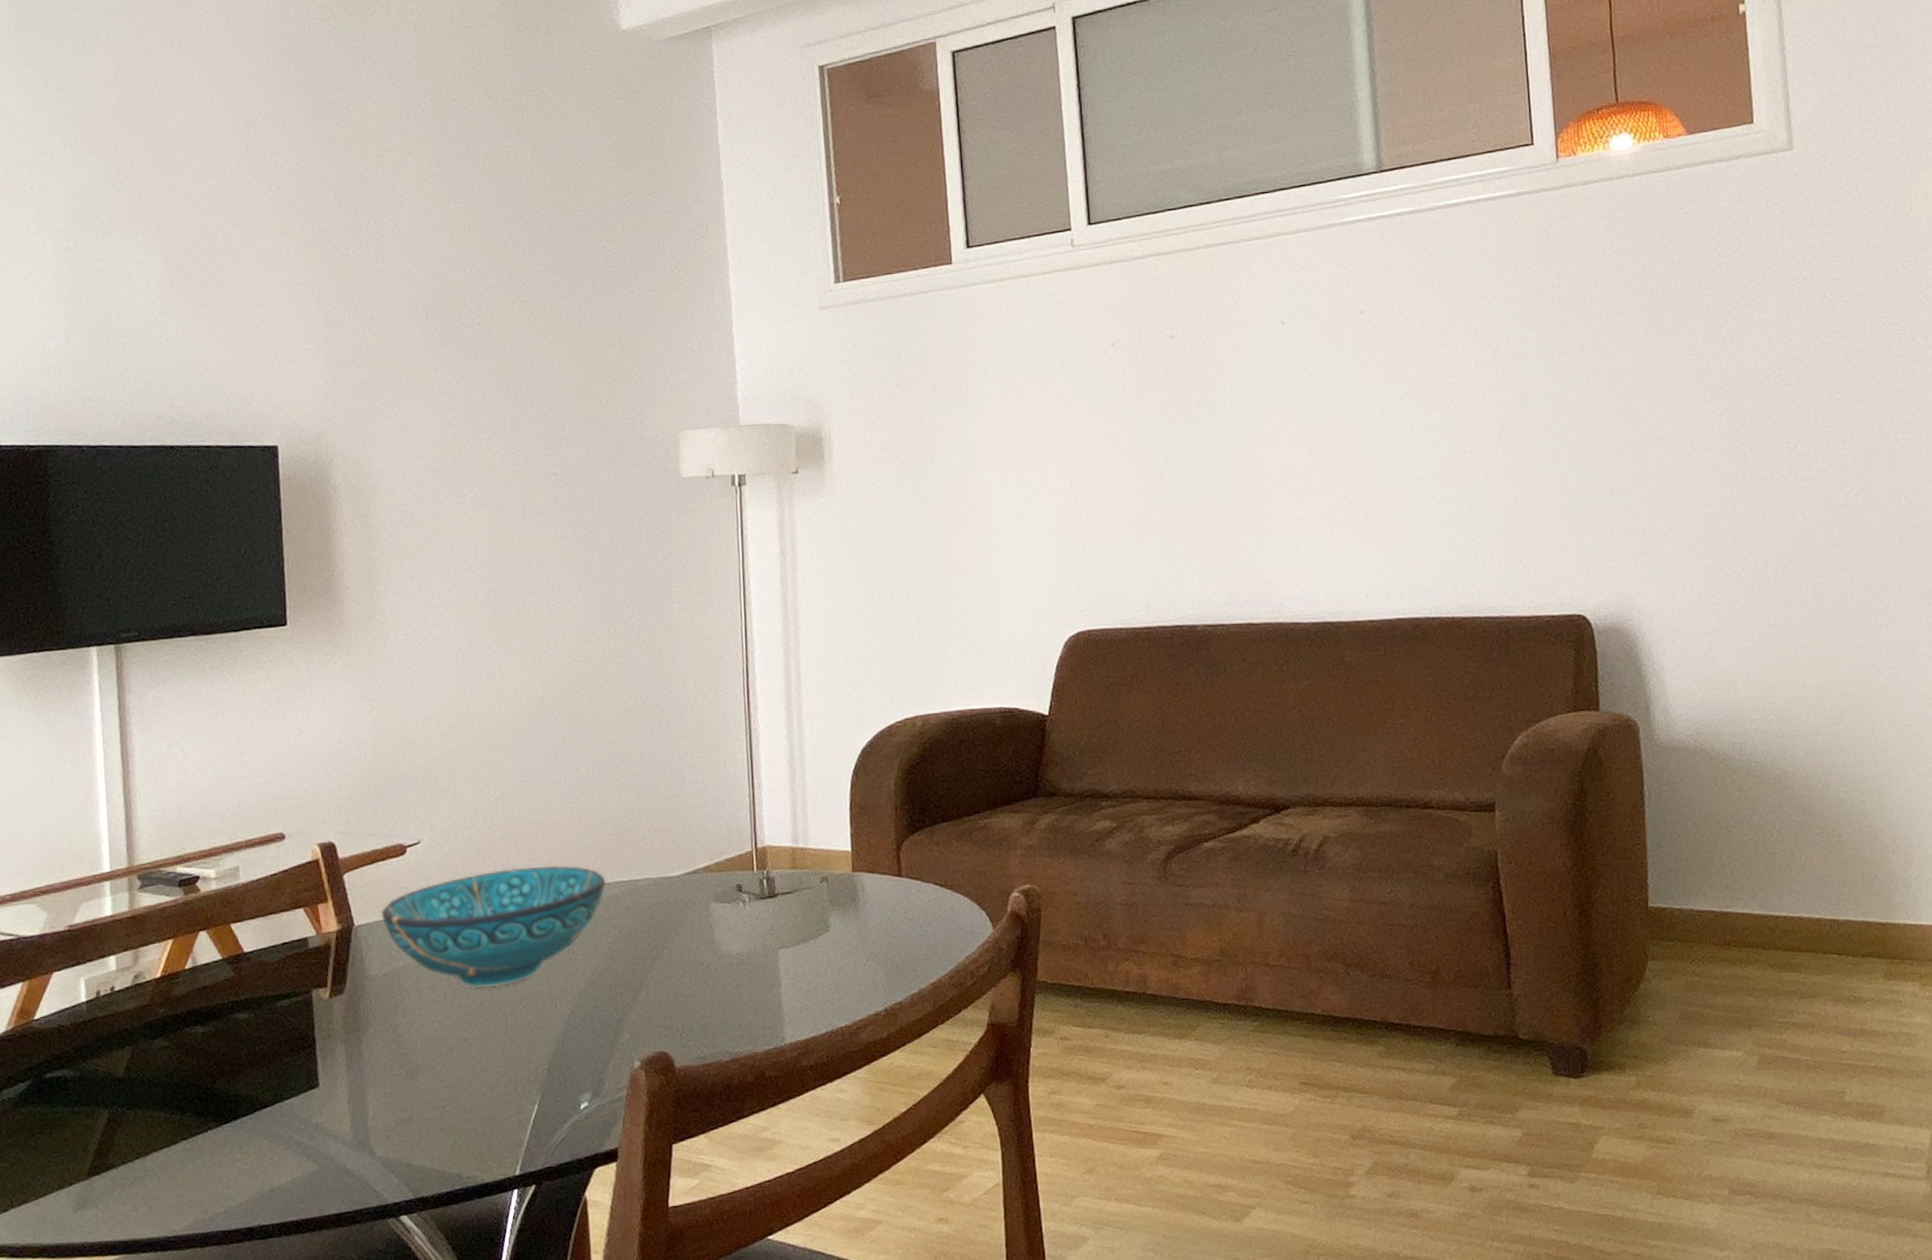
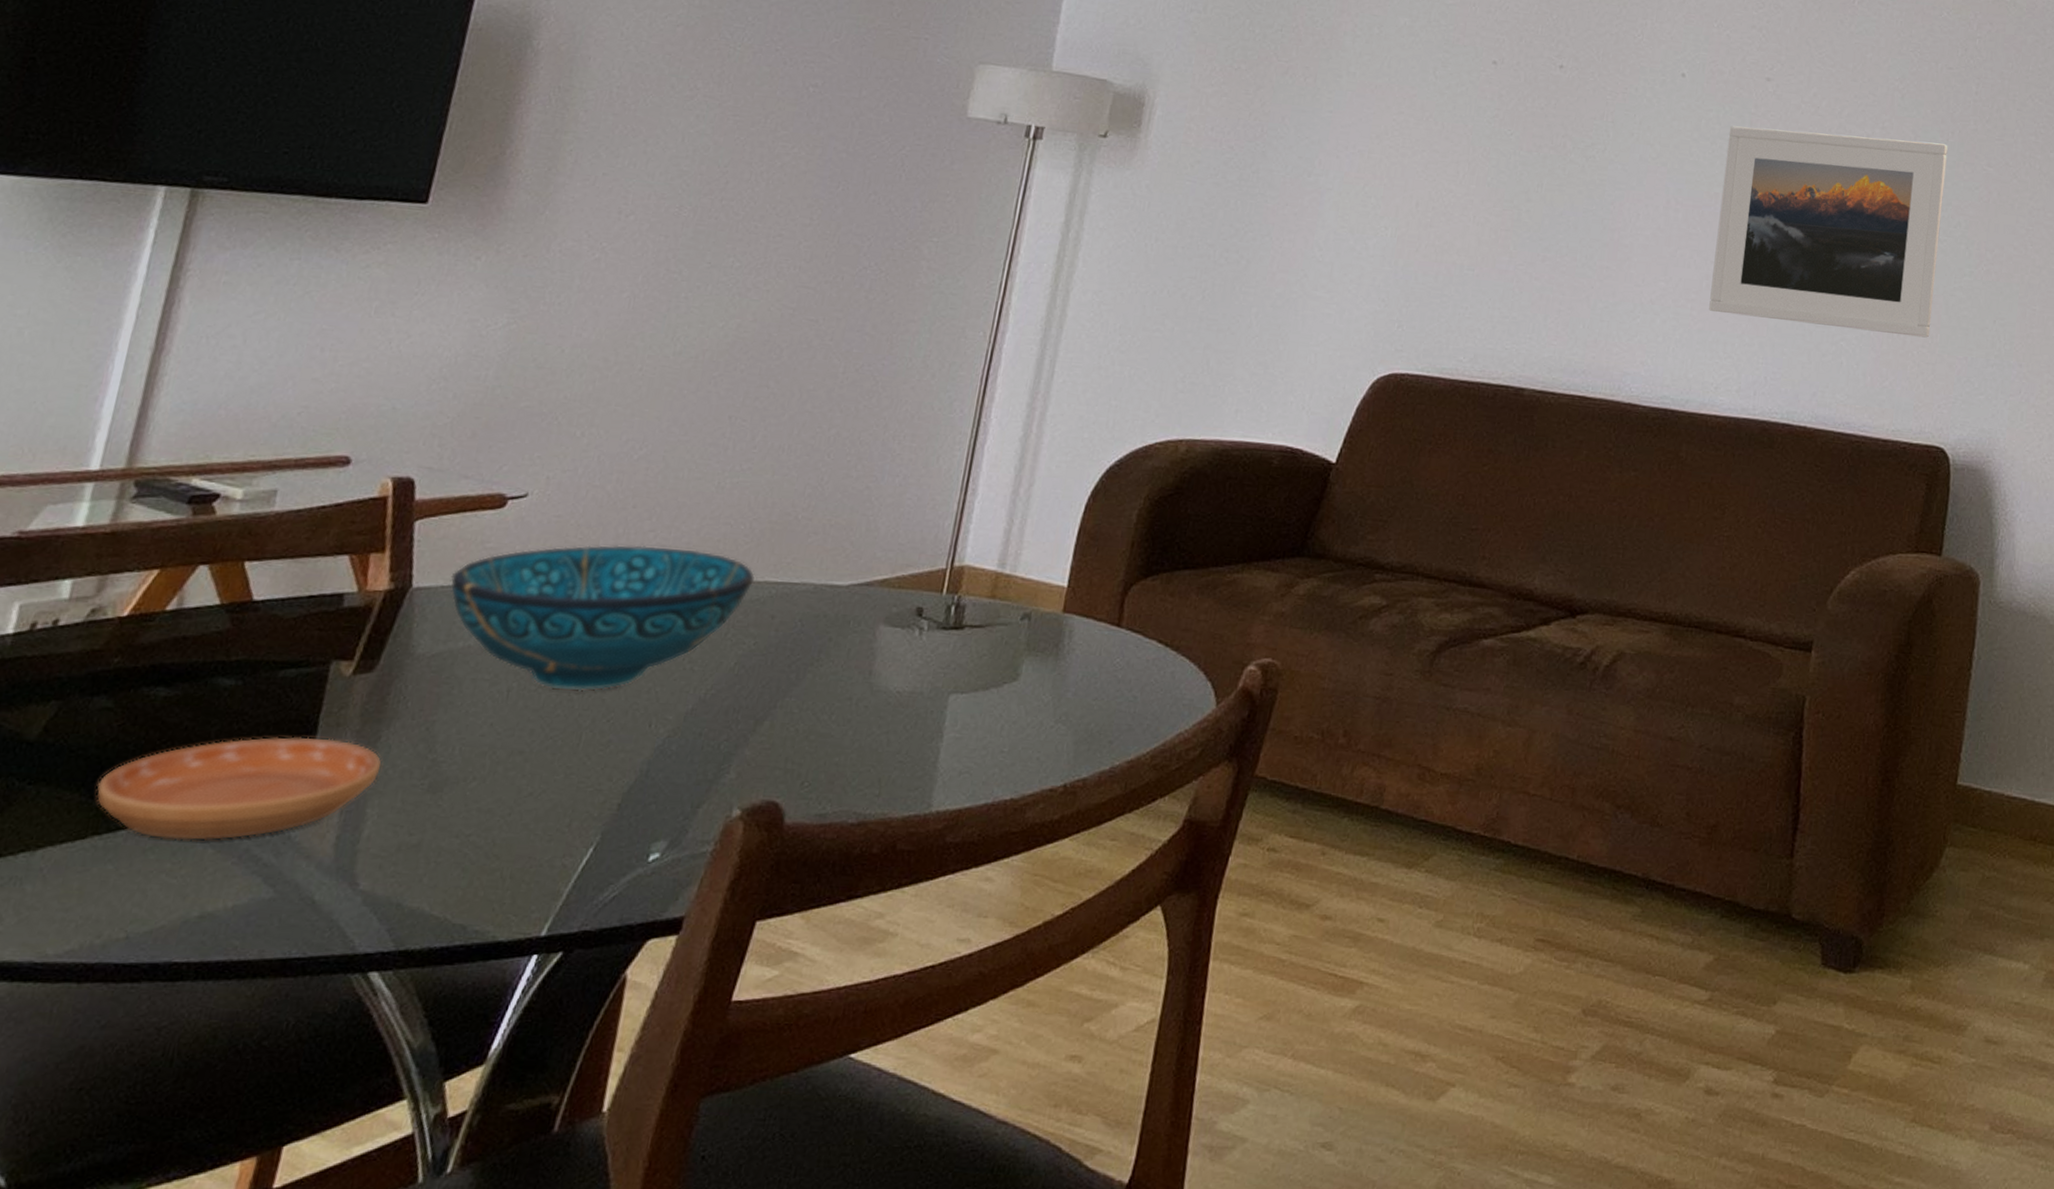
saucer: none [174,1048,368,1137] -> present [96,736,382,841]
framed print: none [1334,339,1554,529] -> present [1709,126,1948,338]

